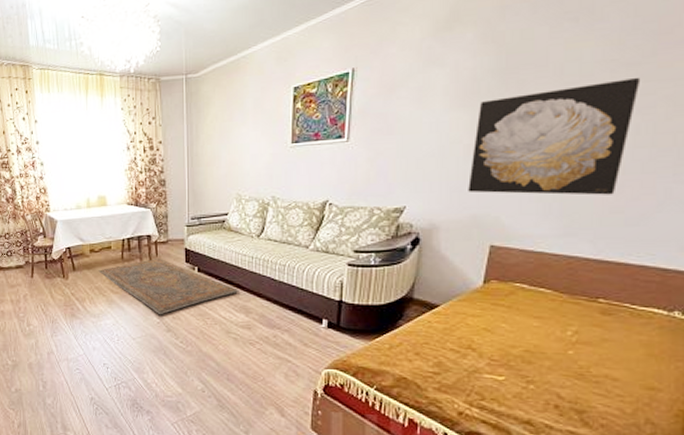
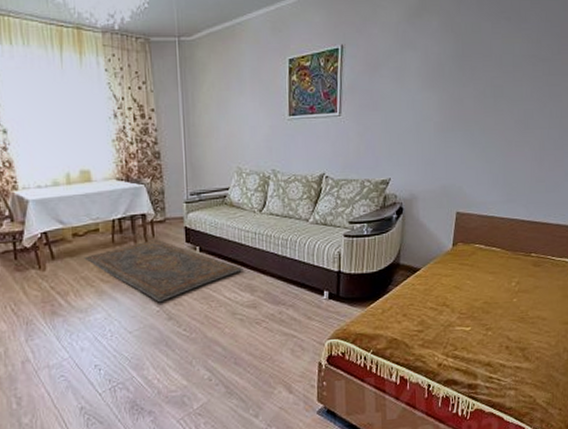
wall art: present [468,77,641,195] -> none [438,70,552,167]

